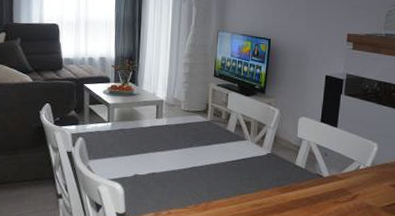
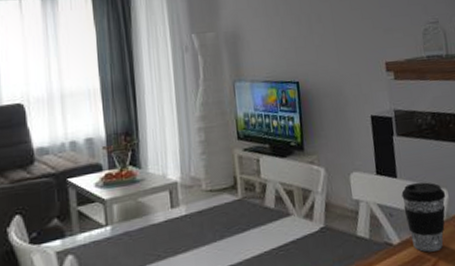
coffee cup: none [337,133,376,188] -> present [401,182,446,252]

